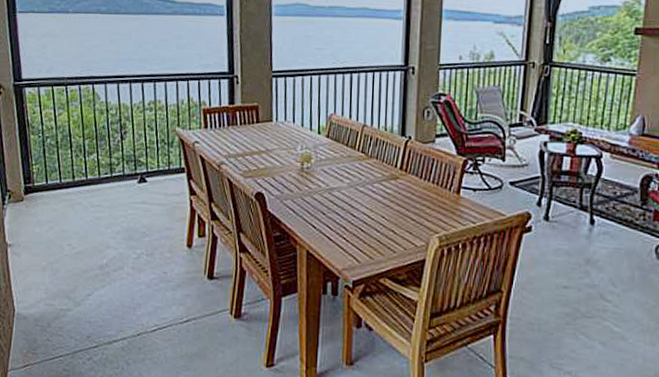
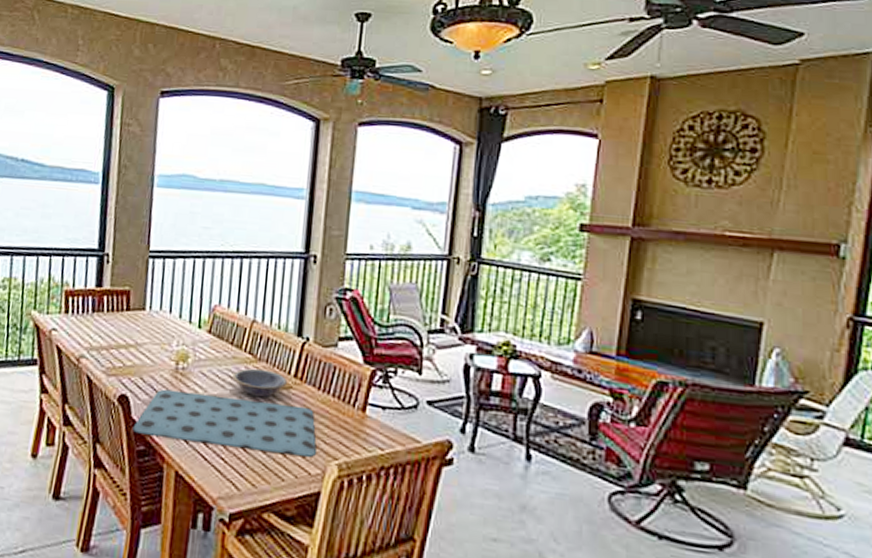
placemat: none [269,185,421,233] -> present [132,389,316,458]
bowl: none [349,164,395,188] -> present [232,368,288,398]

